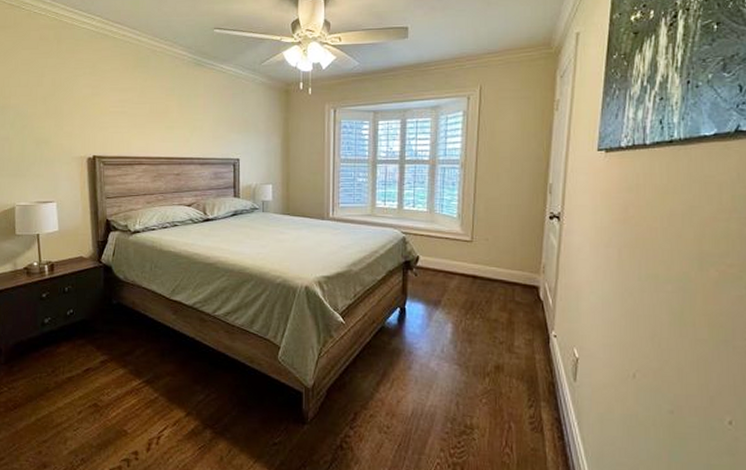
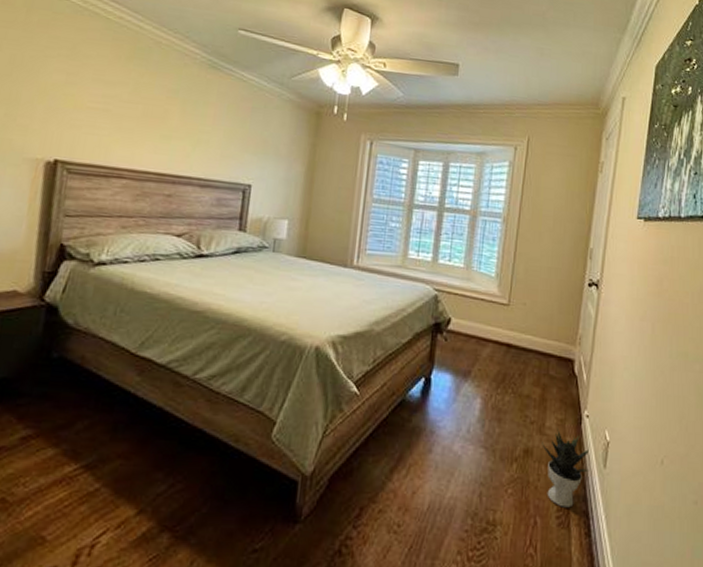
potted plant: none [512,346,560,415] -> present [542,427,590,508]

